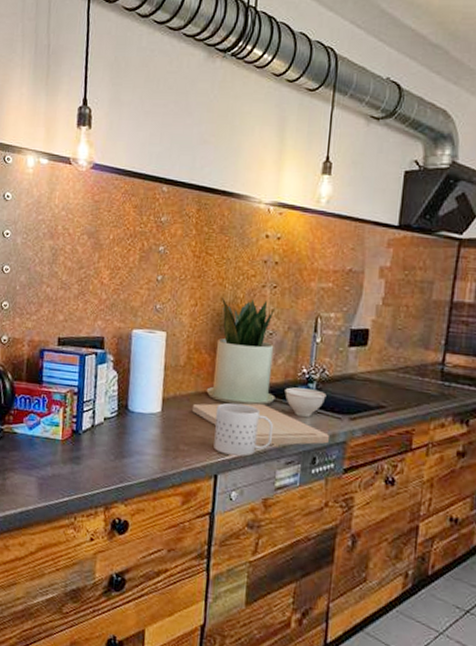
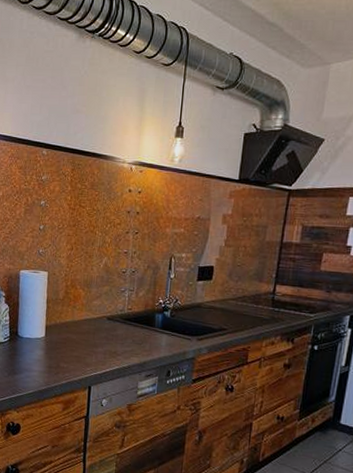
cutting board: present [191,403,329,446] -> none [69,328,181,363]
planter: present [206,297,275,406] -> none [81,242,137,331]
mug: present [214,402,273,457] -> none [88,328,136,371]
bowl: present [284,387,327,417] -> none [145,315,179,339]

